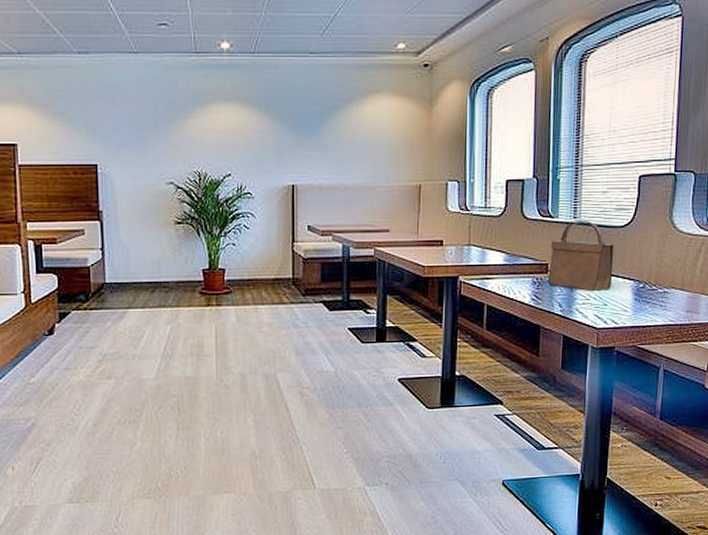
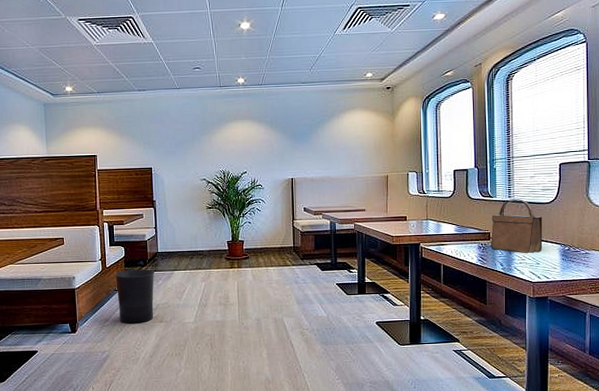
waste bin: none [43,306,101,381] -> present [114,269,155,324]

